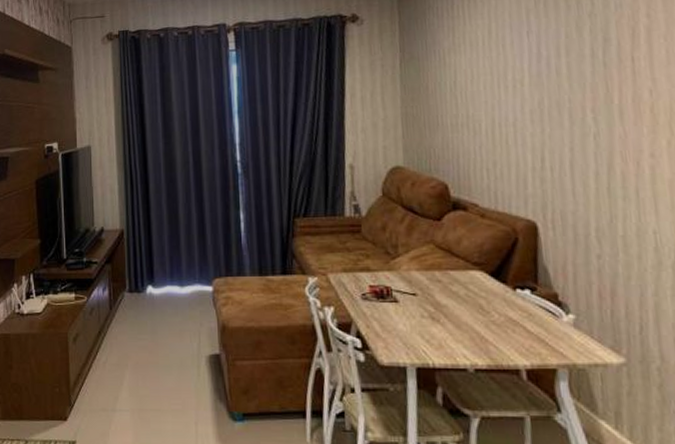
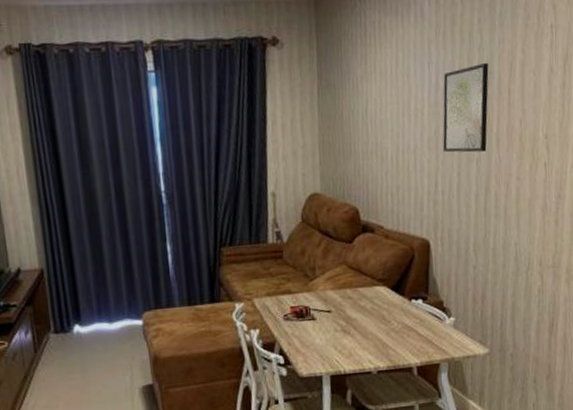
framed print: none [546,30,607,126] -> present [443,63,489,153]

